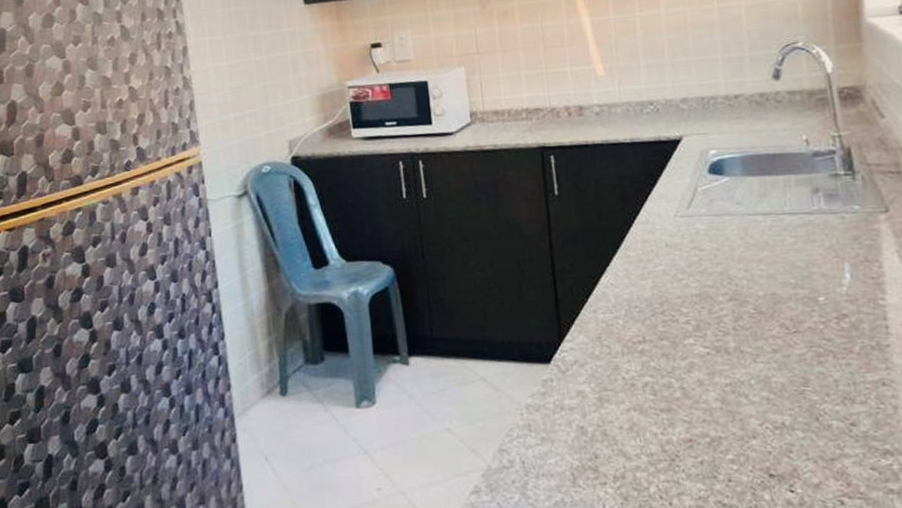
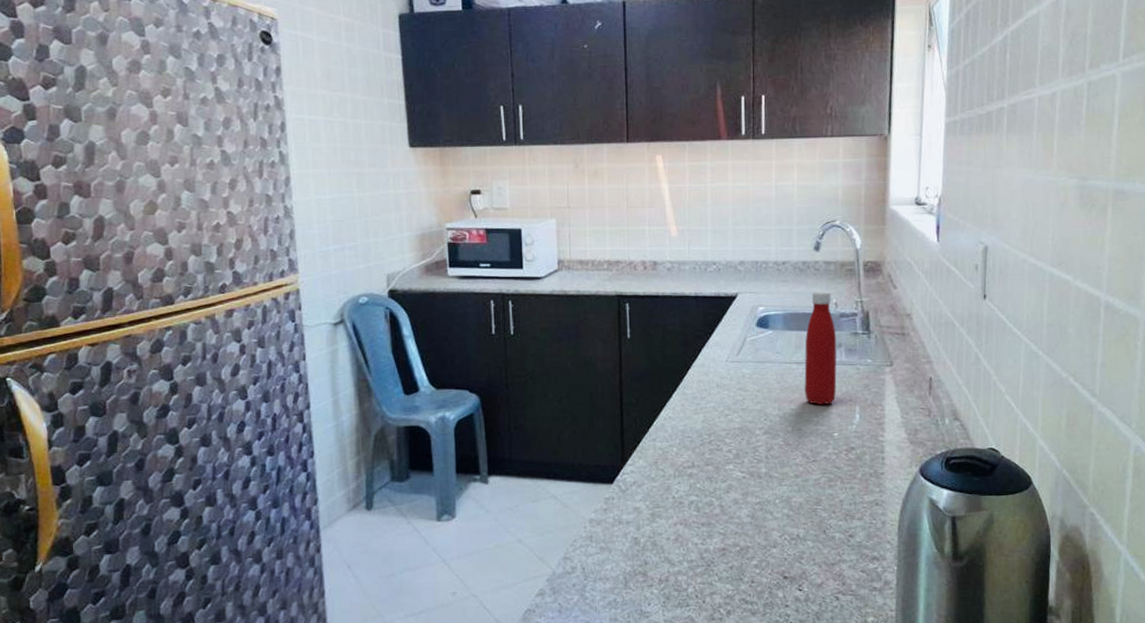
bottle: none [771,126,817,263] -> present [804,290,837,404]

